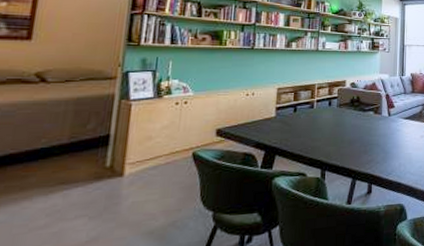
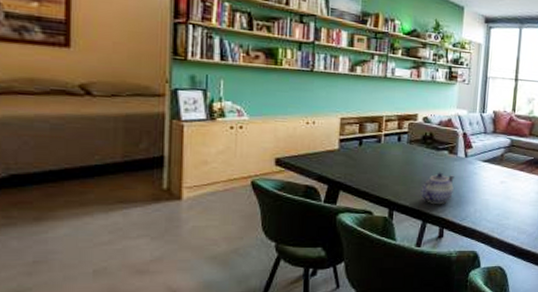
teapot: none [350,131,380,161] -> present [420,172,455,204]

